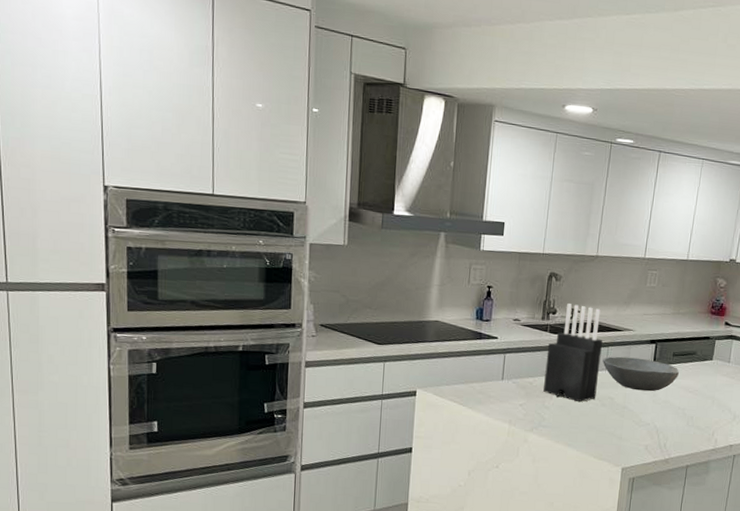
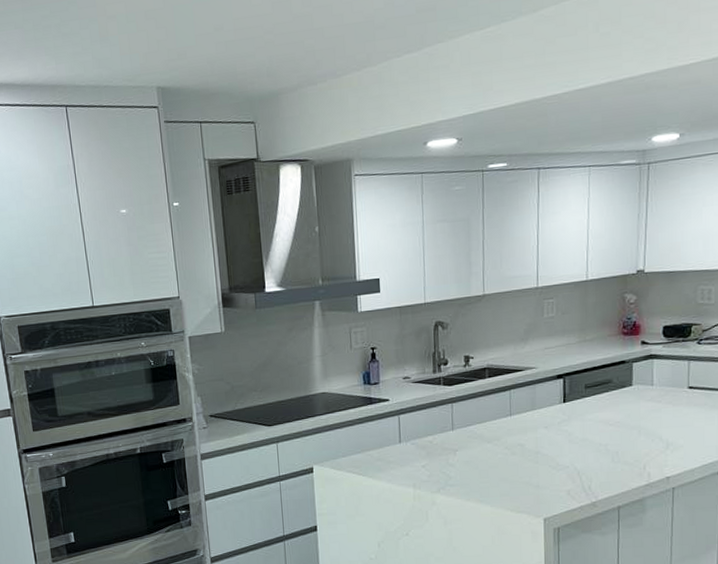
knife block: present [543,303,602,403] -> none [443,350,504,455]
bowl: present [603,356,679,392] -> none [506,396,595,433]

